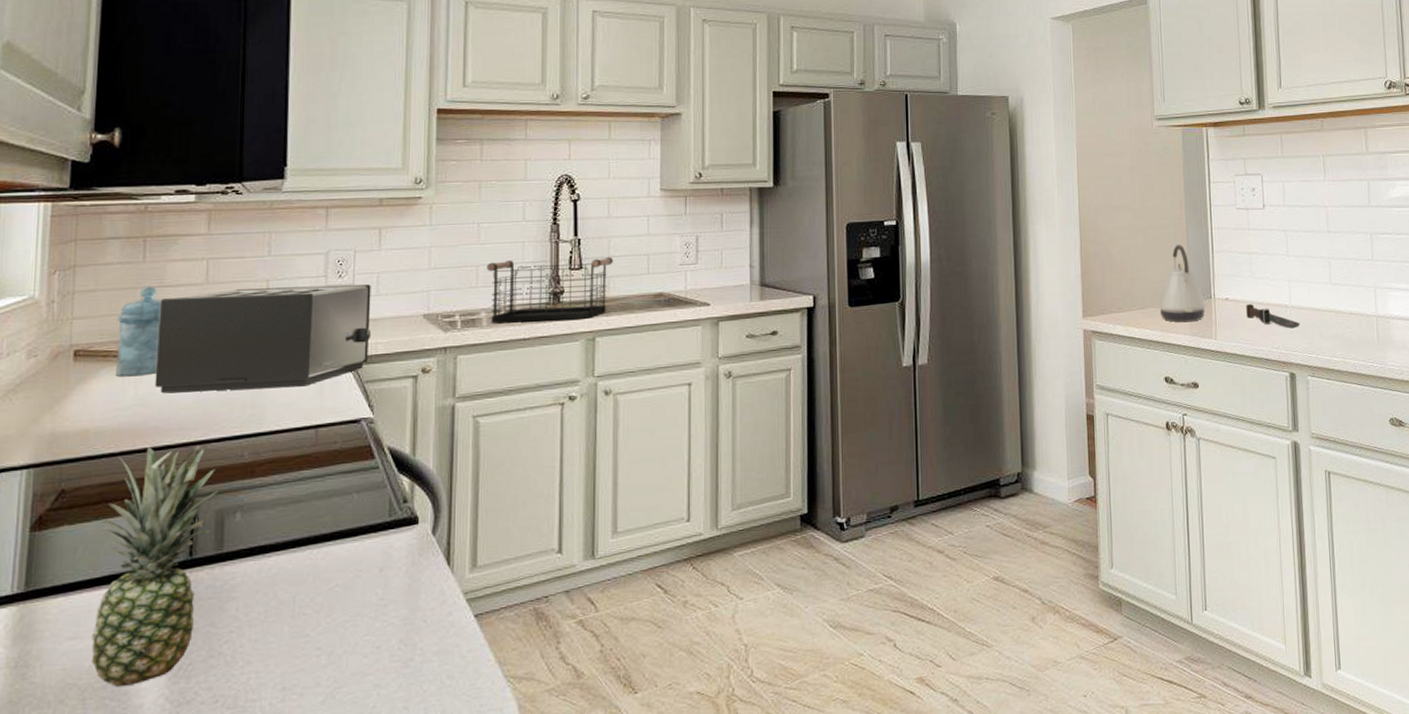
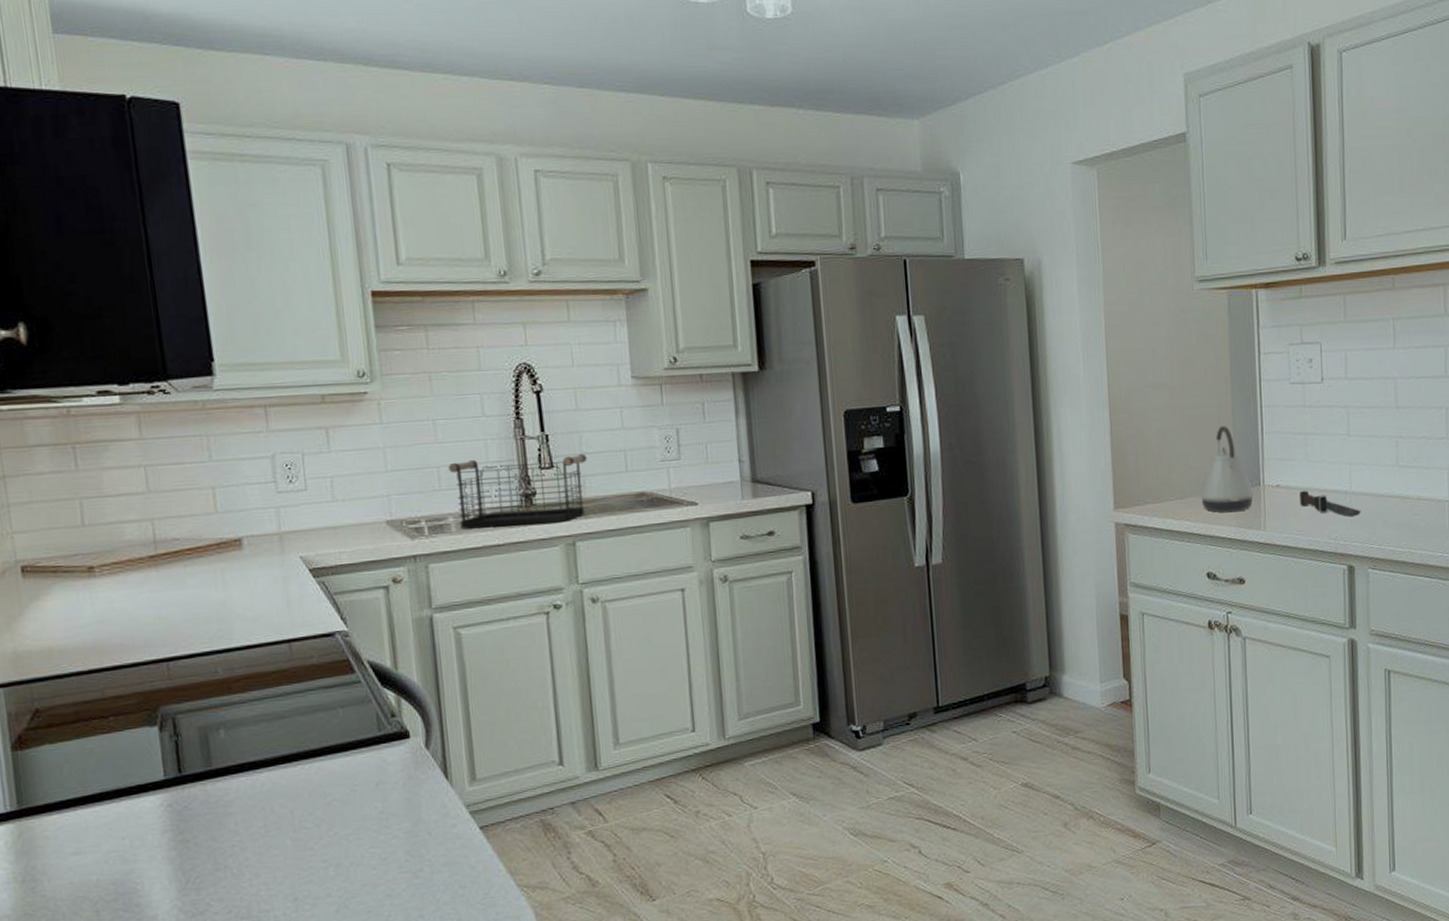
fruit: present [91,445,218,687] -> none [81,662,197,899]
canister: present [116,286,161,377] -> none [59,496,112,593]
toaster: present [155,284,371,394] -> none [101,490,334,610]

